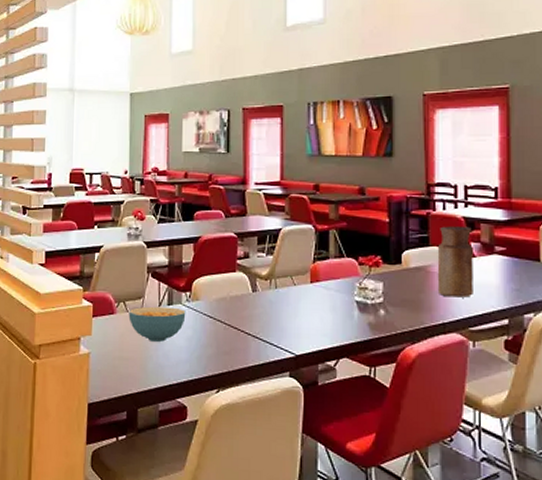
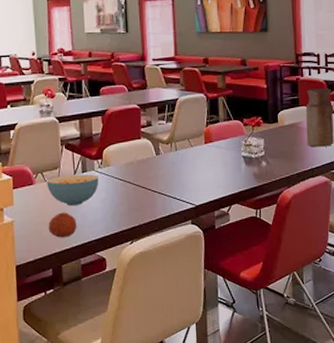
fruit: none [126,348,158,377] -> present [48,212,77,238]

